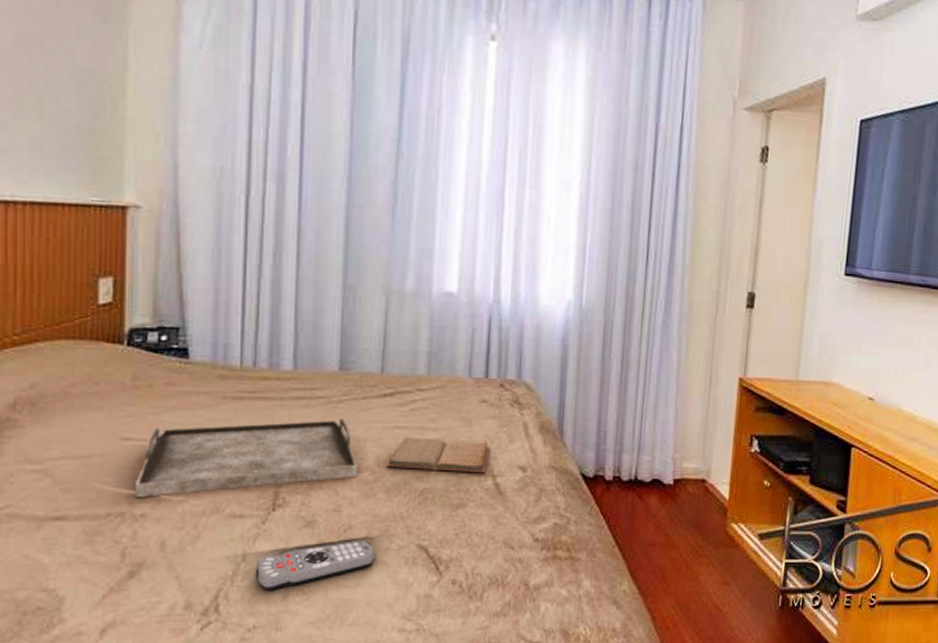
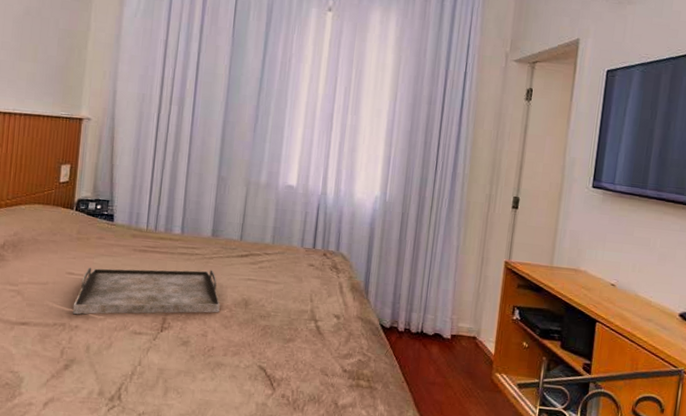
remote control: present [255,540,375,590] -> none [146,357,229,388]
book: present [387,437,490,474] -> none [240,287,314,318]

